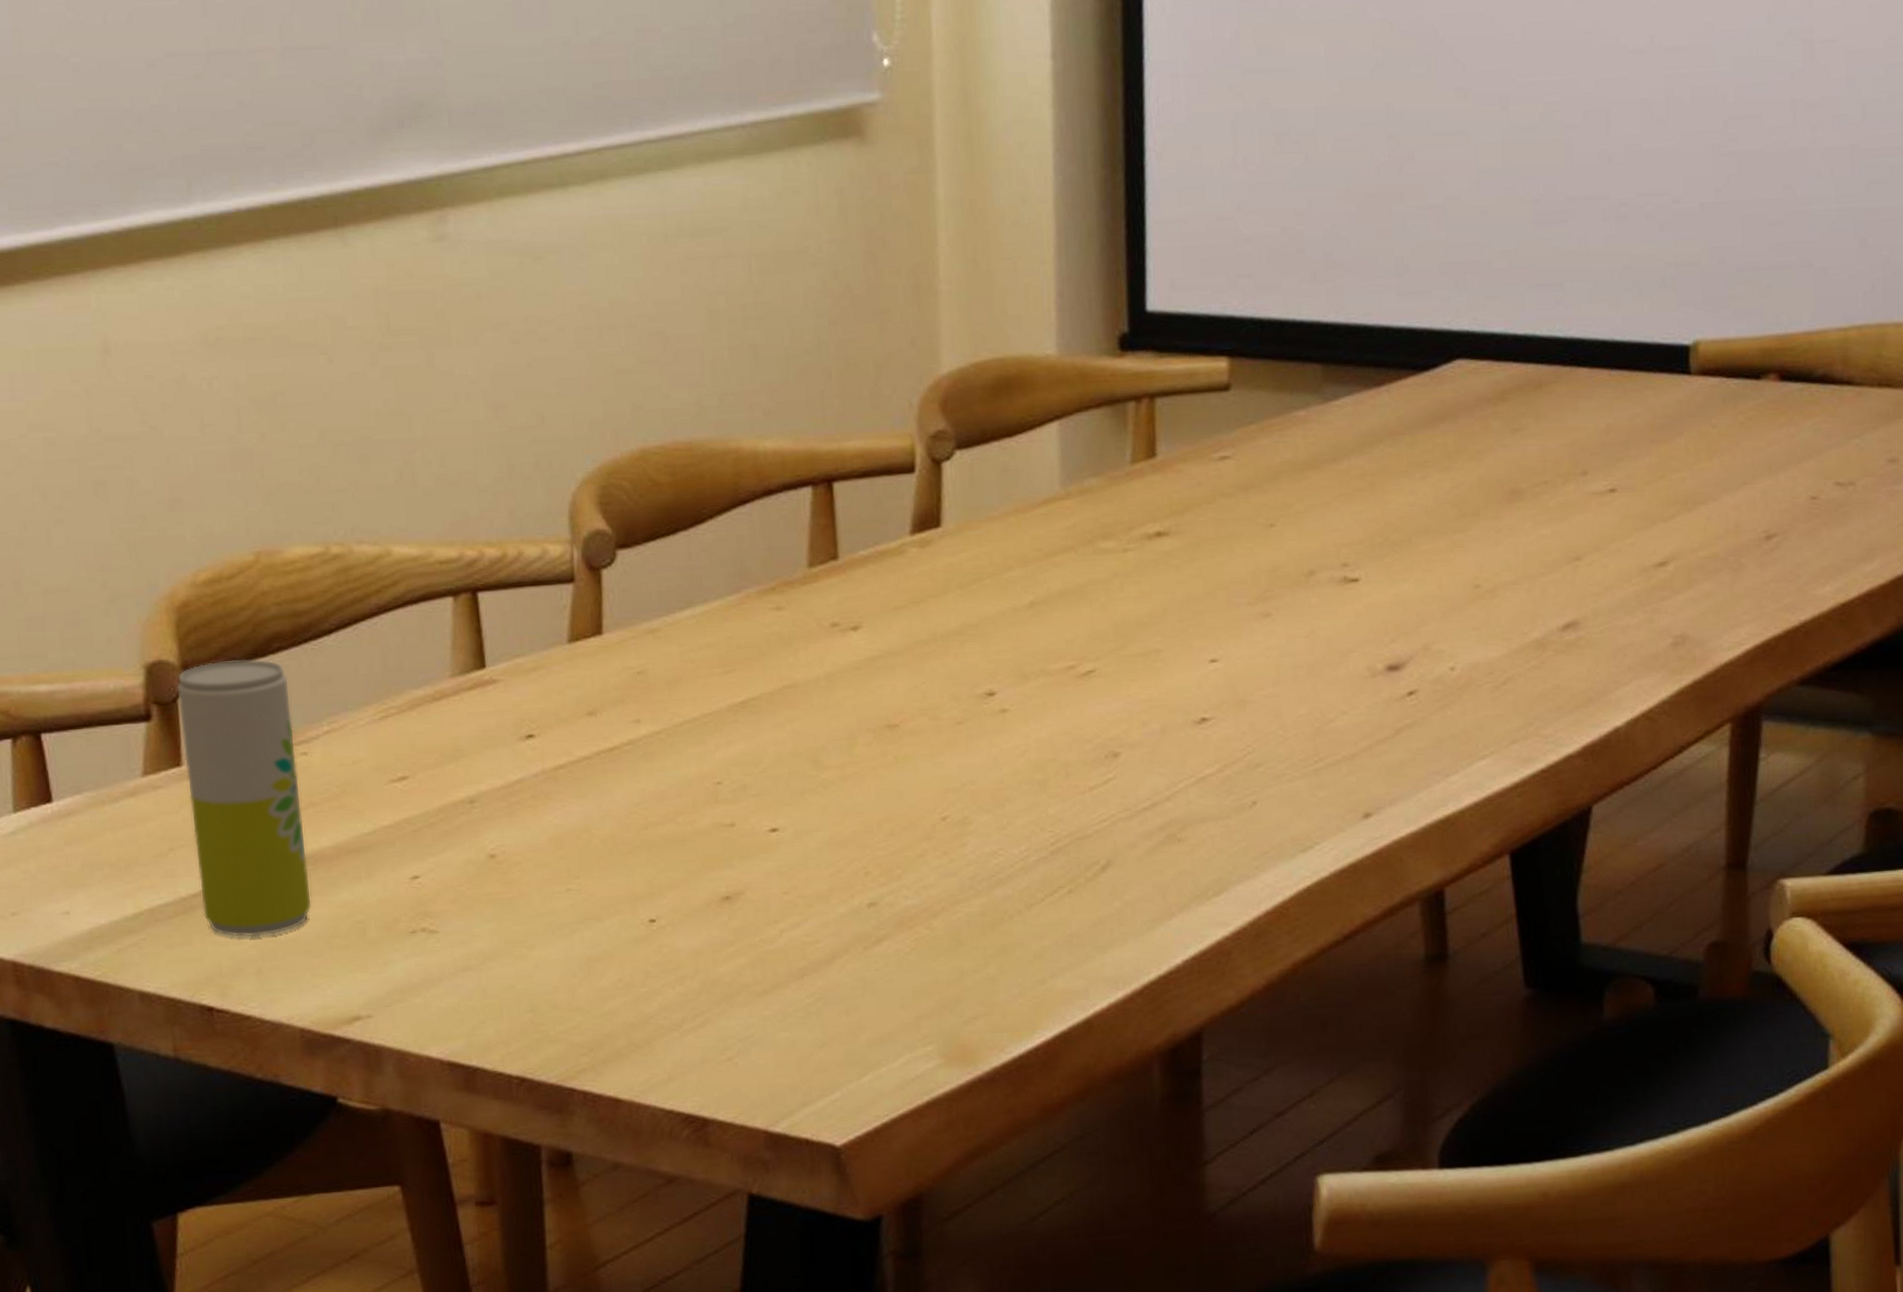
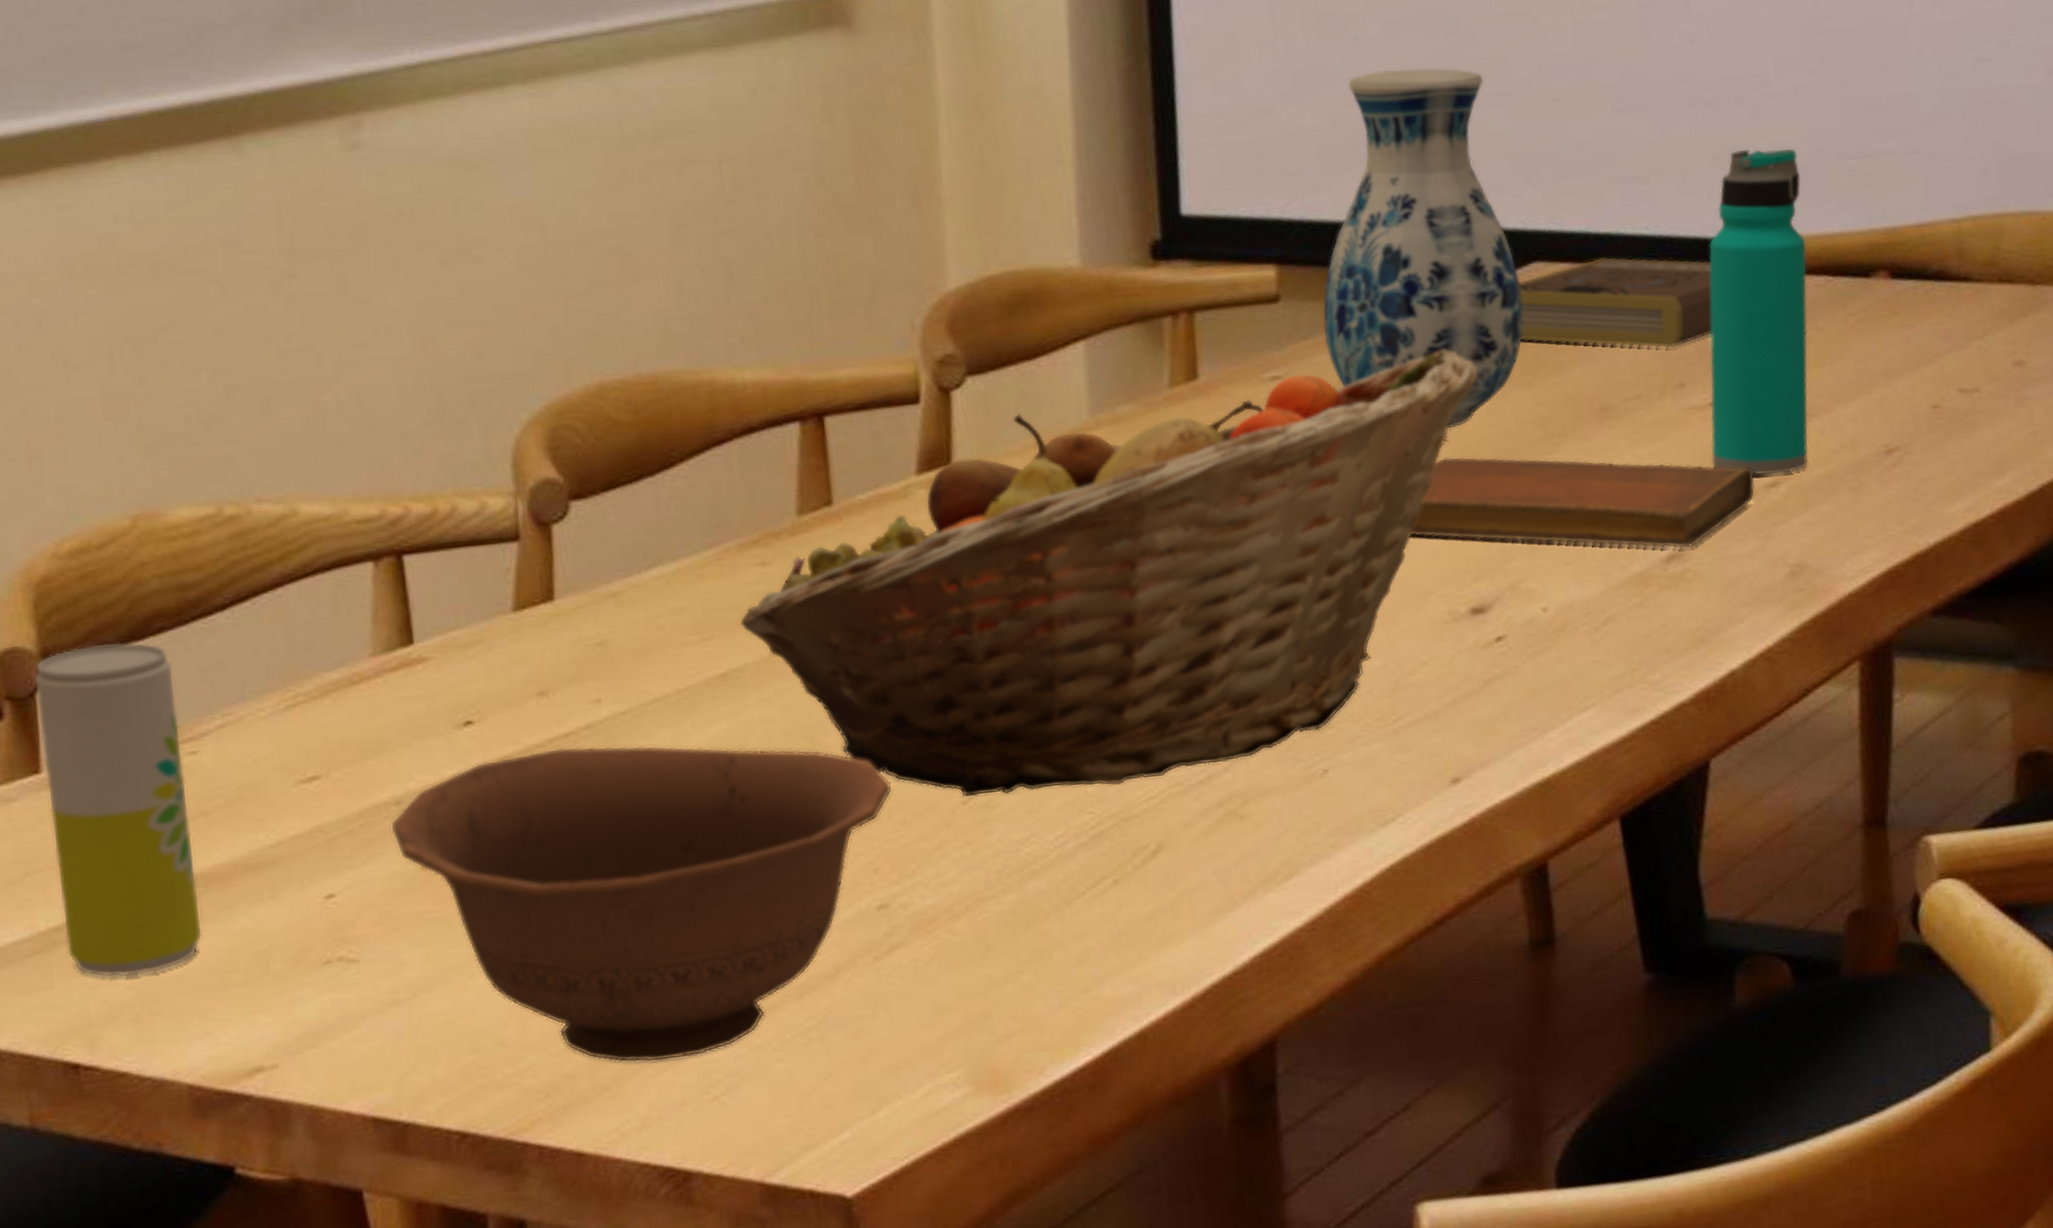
bowl: none [465,759,883,1027] -> present [390,745,893,1063]
fruit basket: none [758,435,1402,814] -> present [740,348,1478,797]
vase: none [1267,182,1445,508] -> present [1322,67,1523,430]
notebook: none [1337,531,1647,619] -> present [1410,456,1756,549]
book: none [1442,356,1617,440] -> present [1518,257,1712,349]
water bottle: none [1607,260,1704,556] -> present [1708,149,1808,476]

